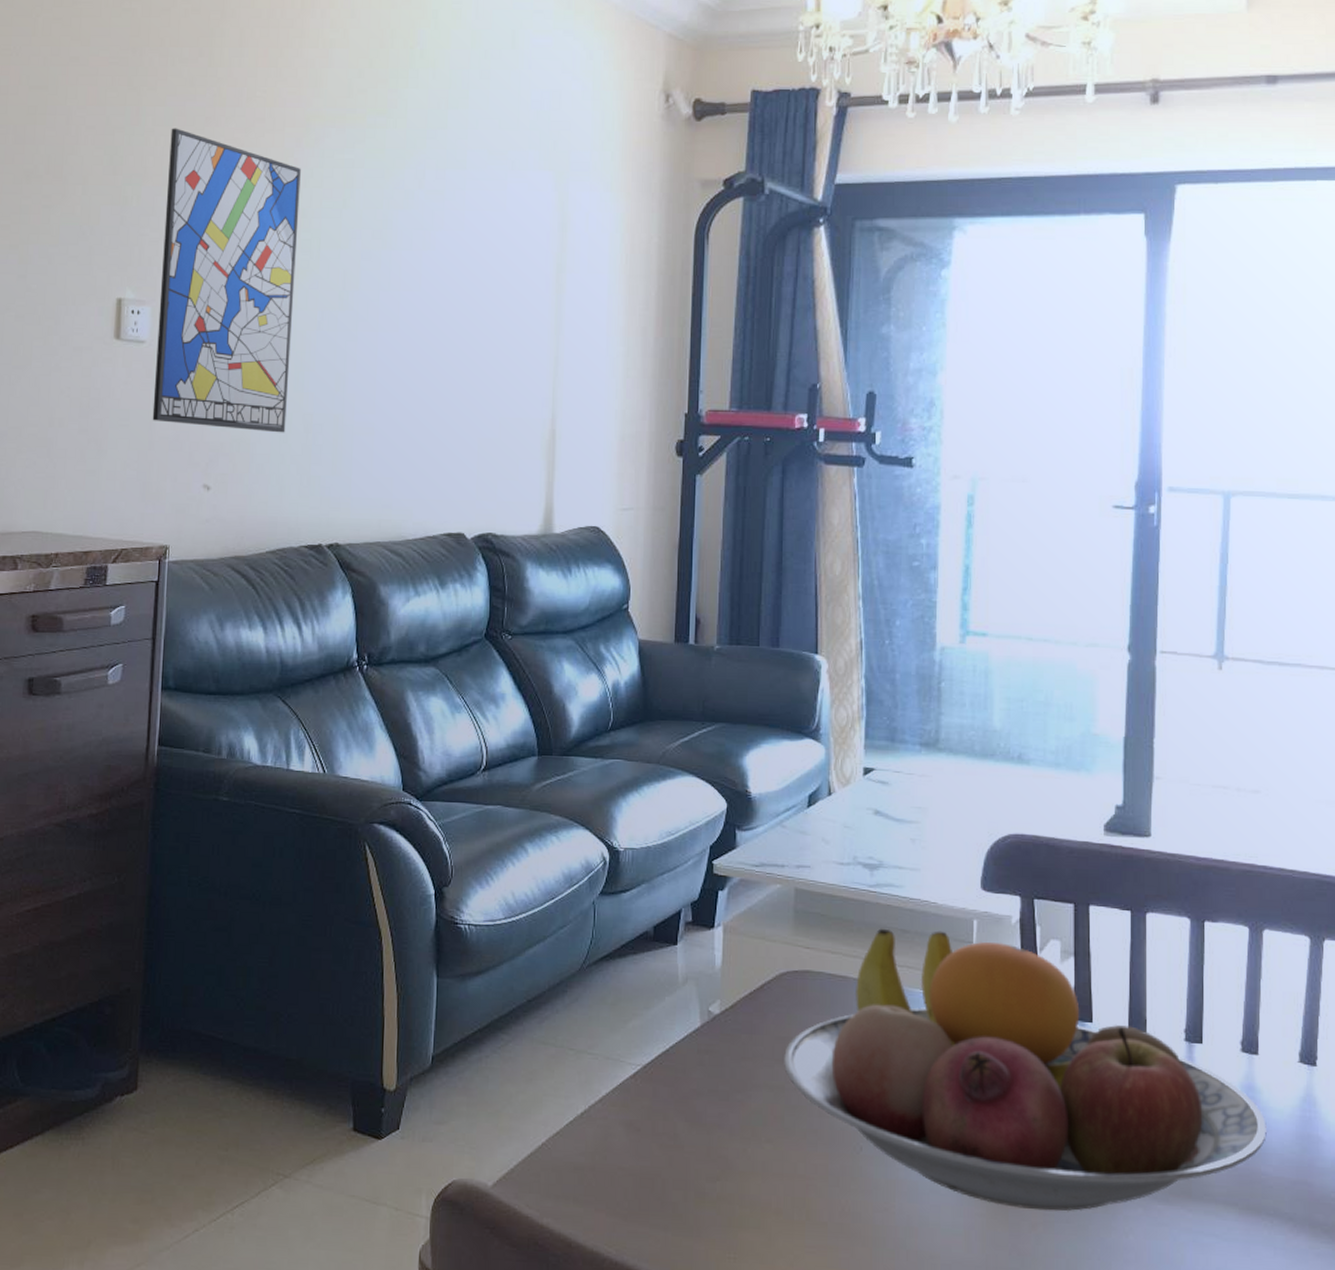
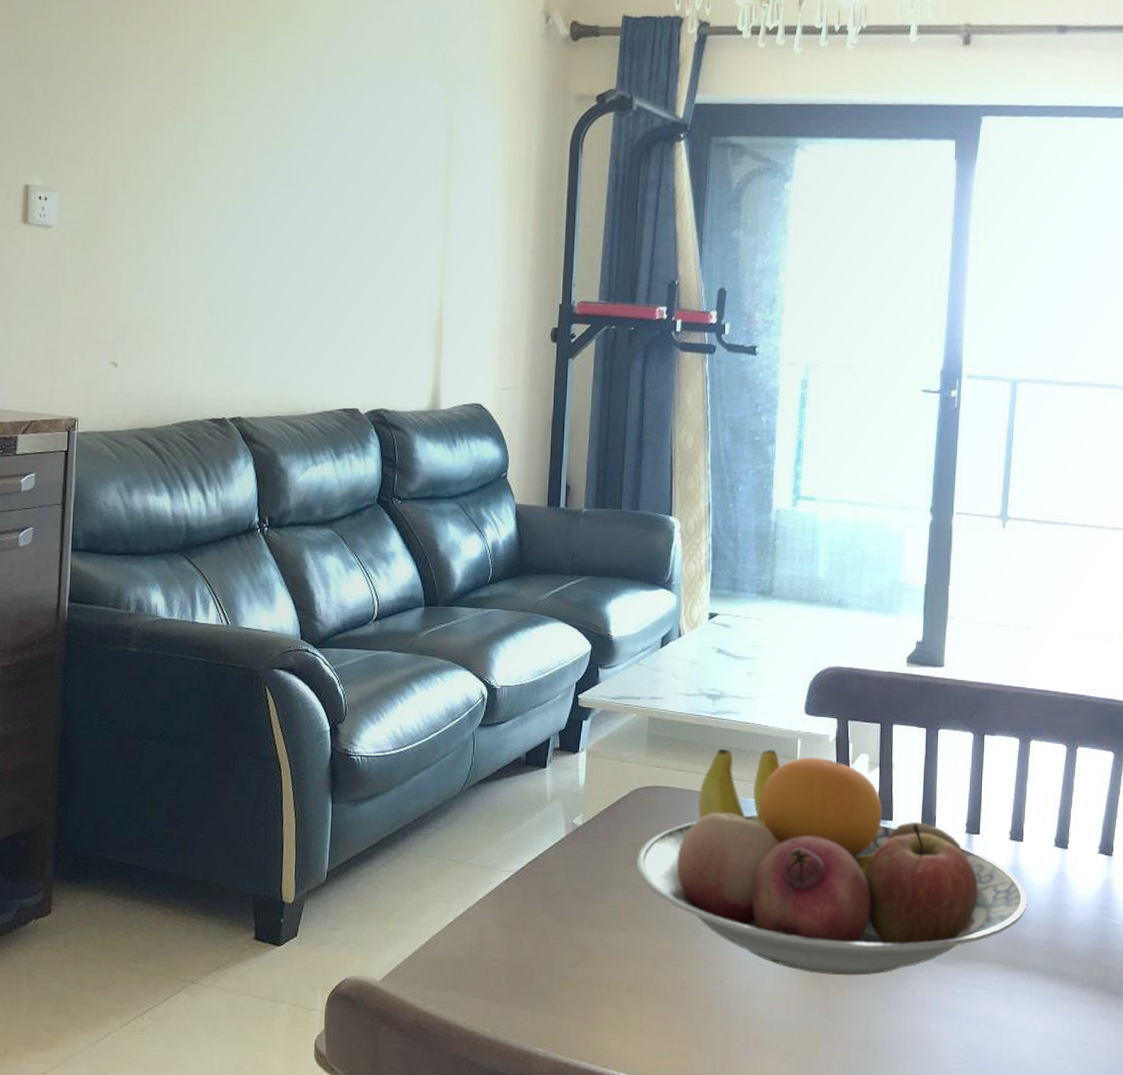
wall art: present [152,128,301,433] -> none [60,24,205,315]

